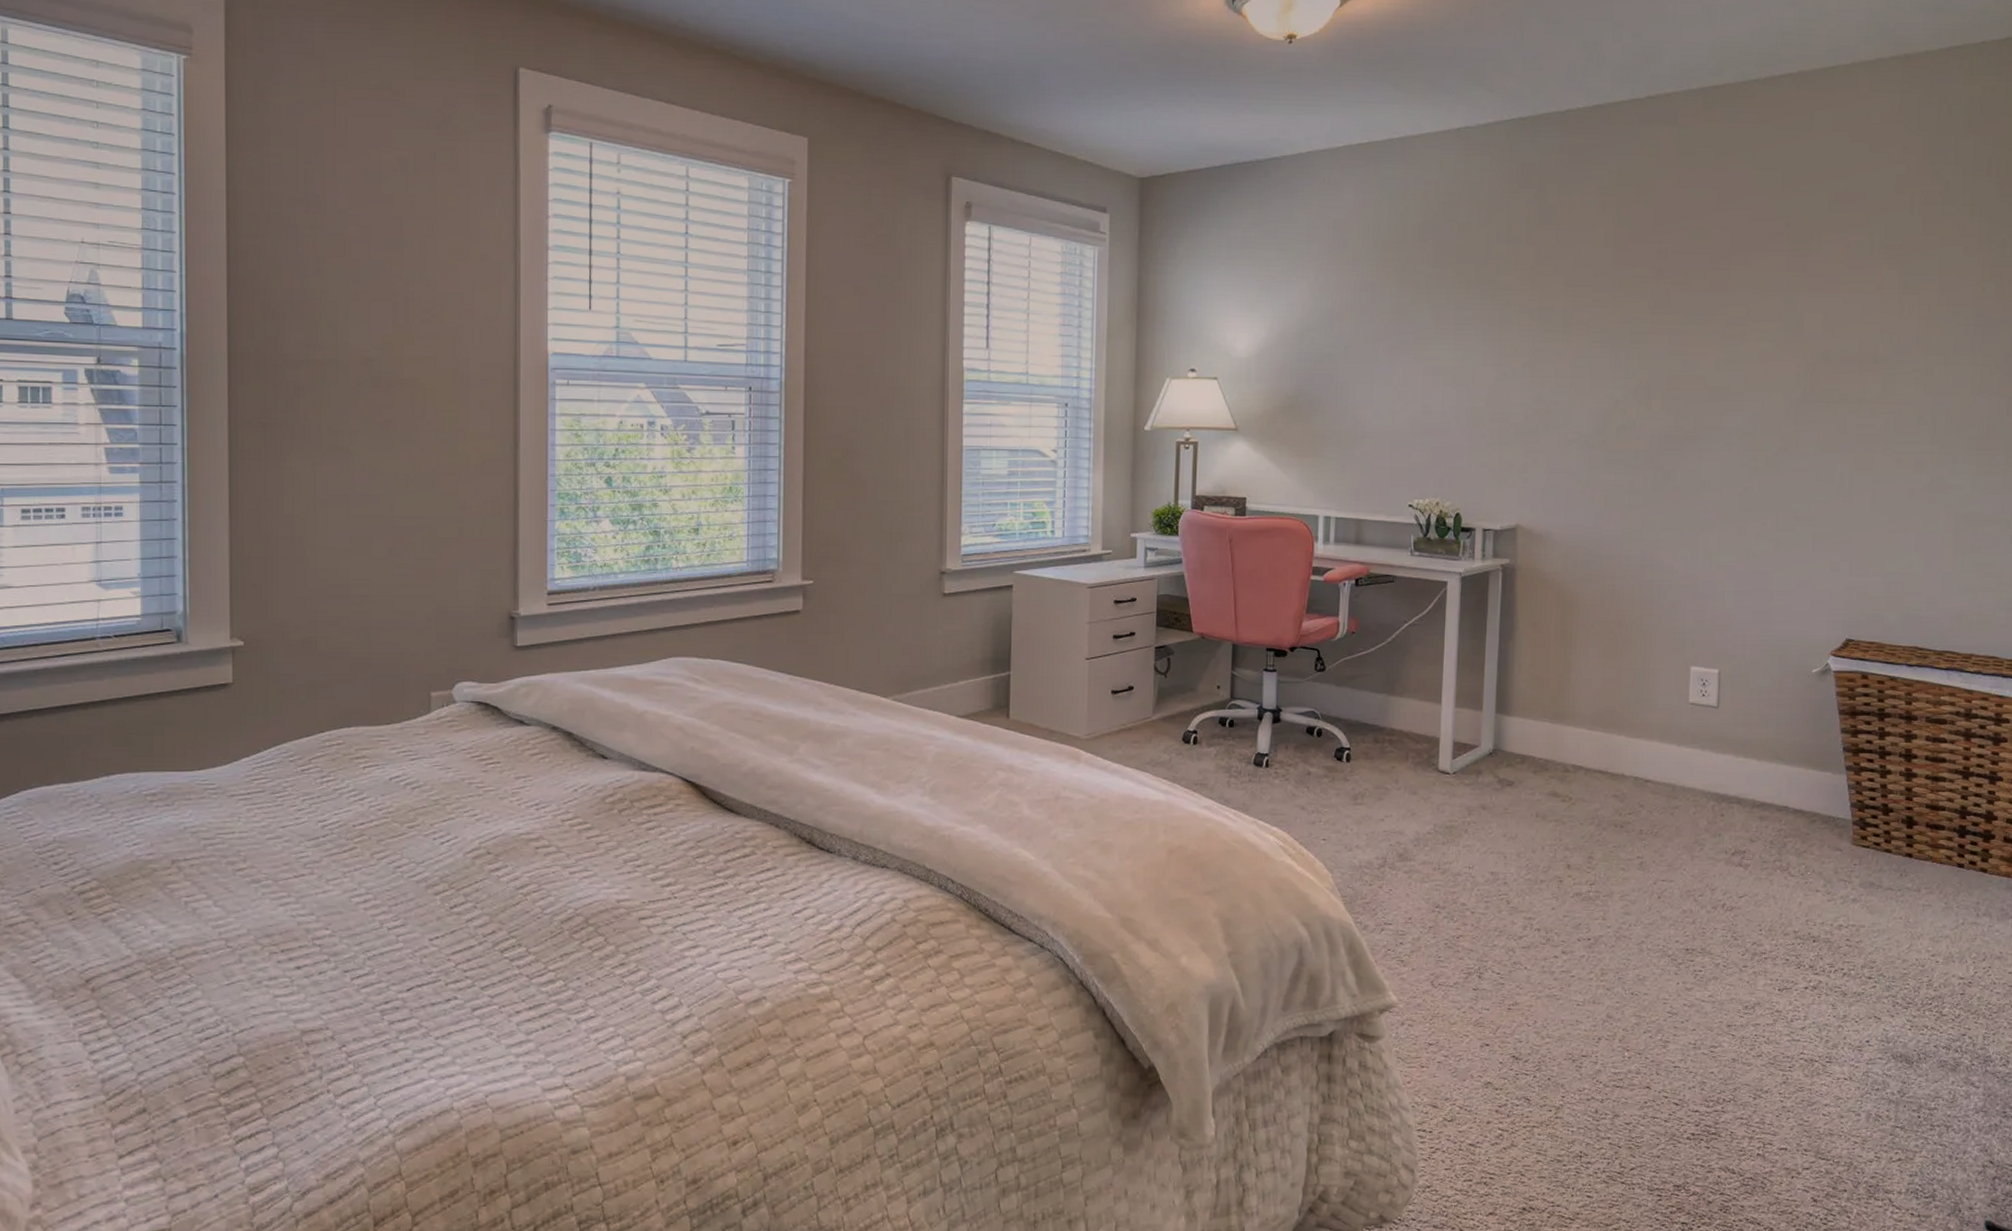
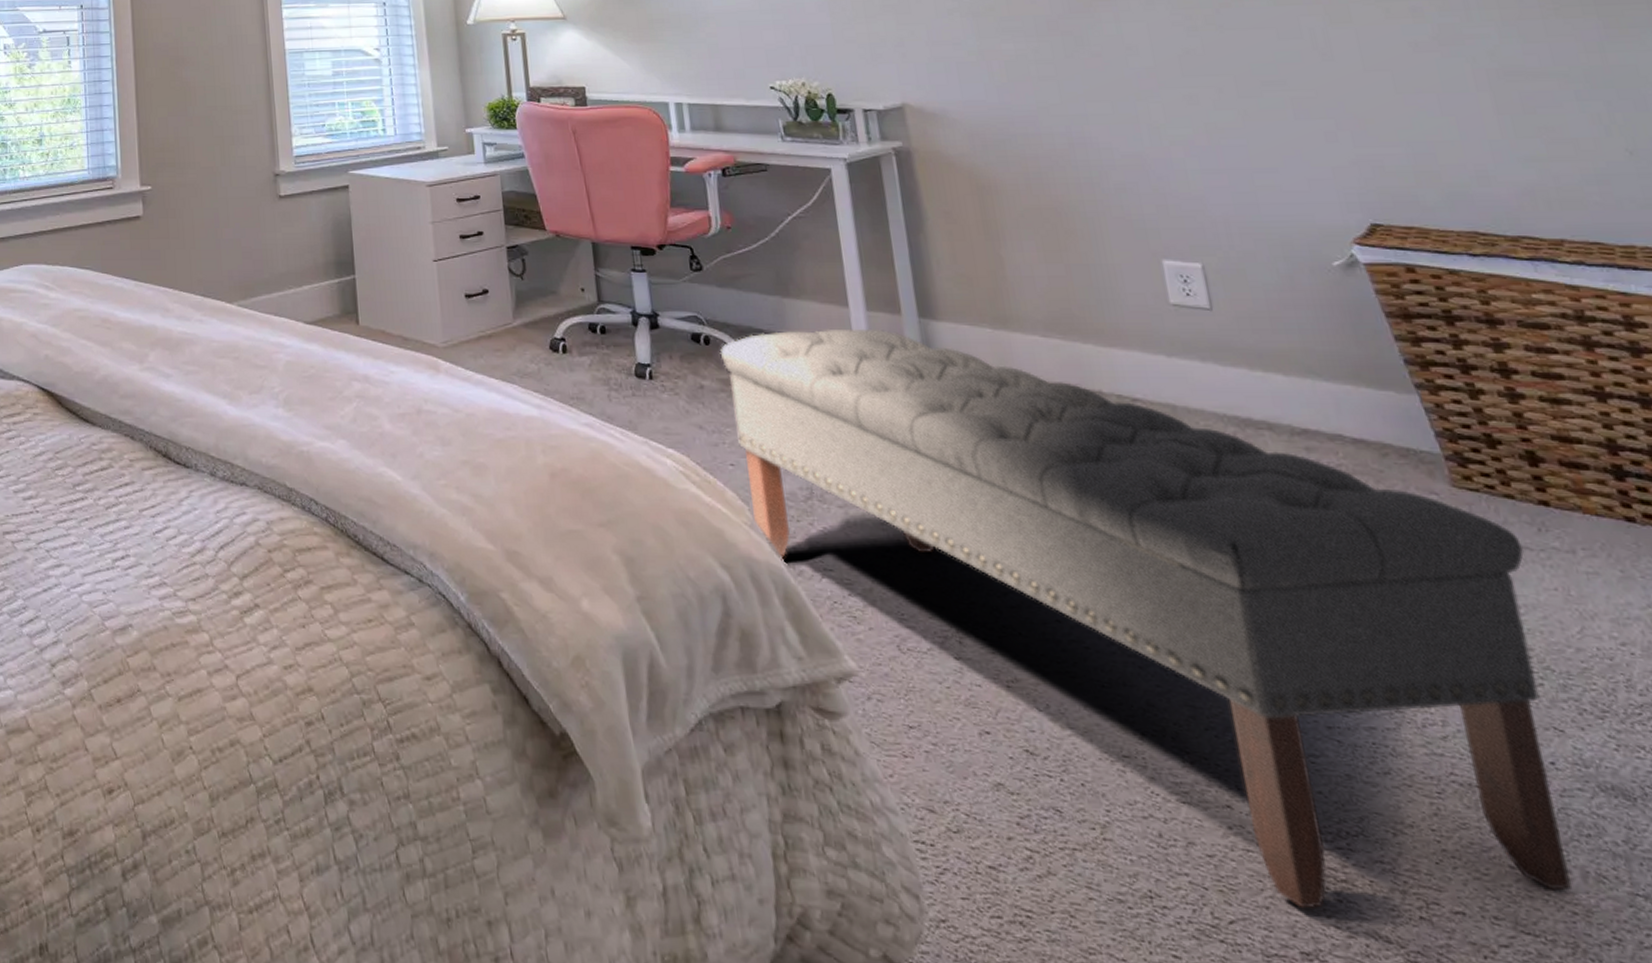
bench: none [1328,722,1888,1155] -> present [720,328,1573,910]

